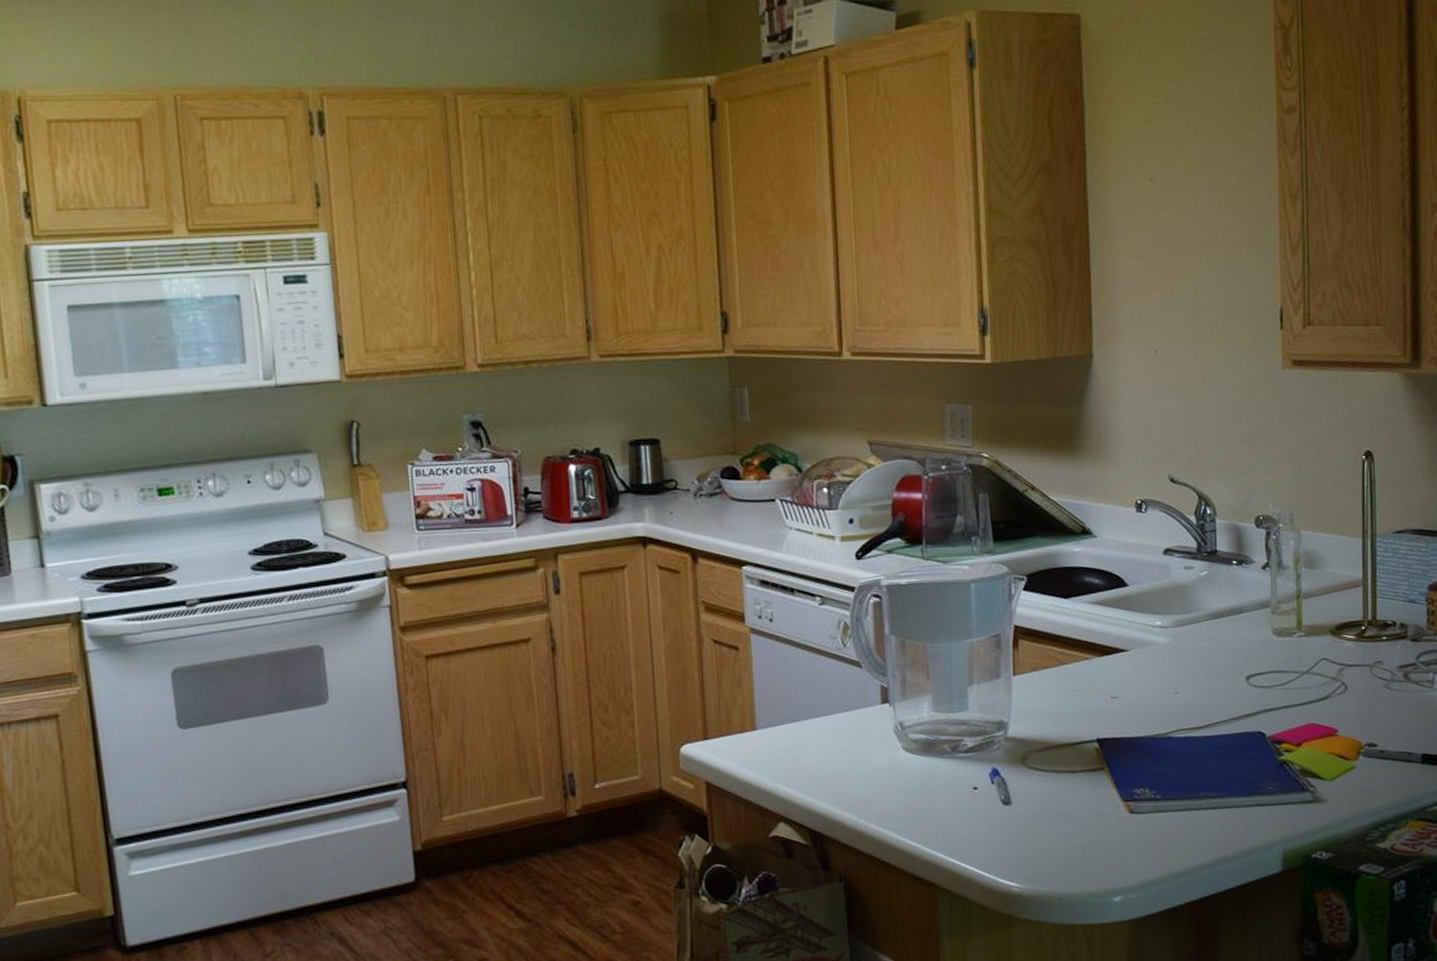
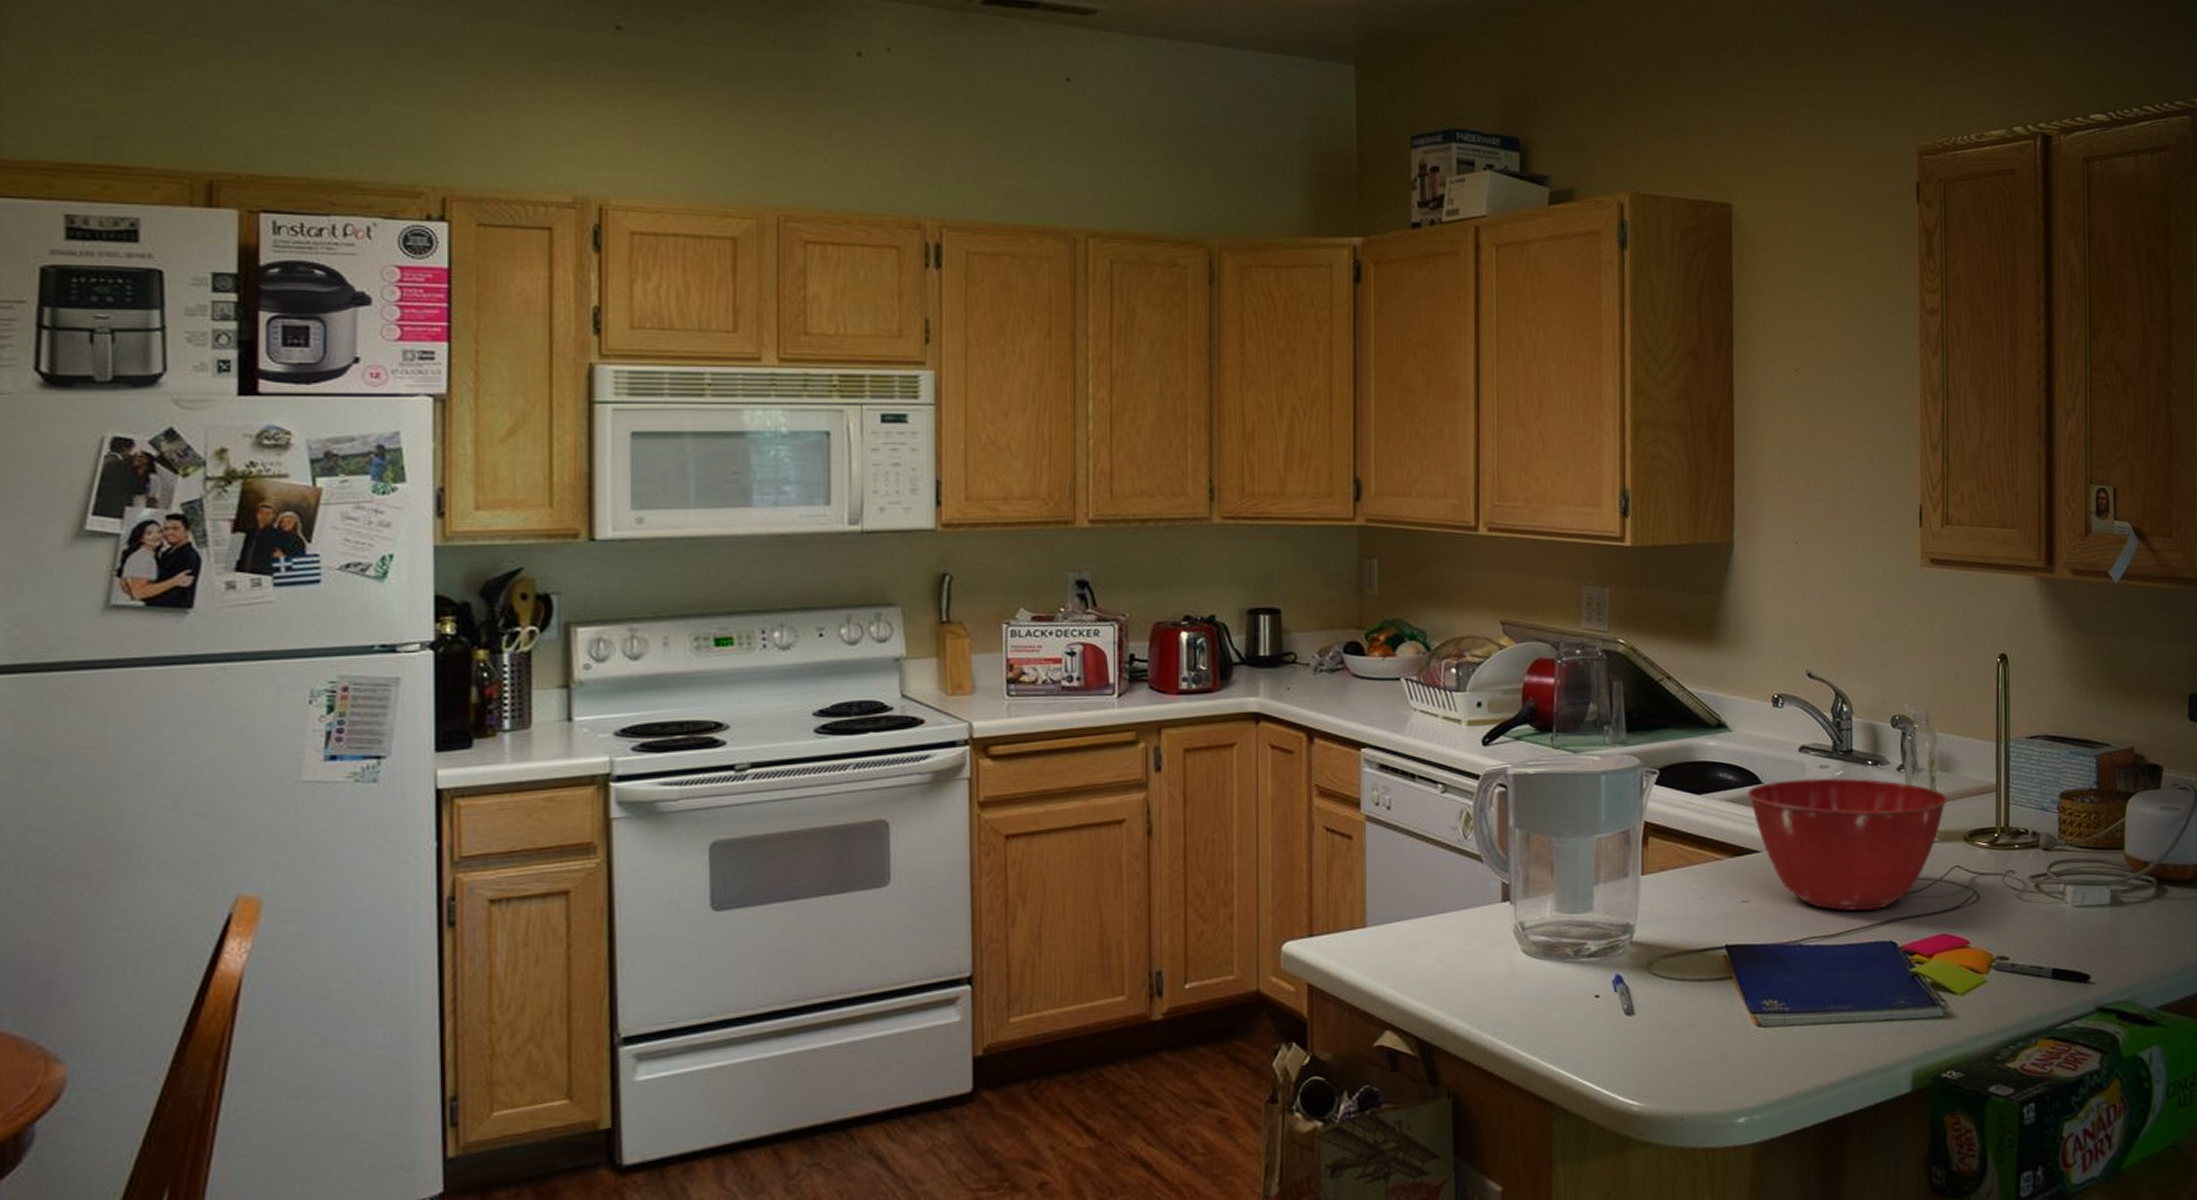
mixing bowl: none [1114,578,1314,704] -> present [1747,778,1948,911]

